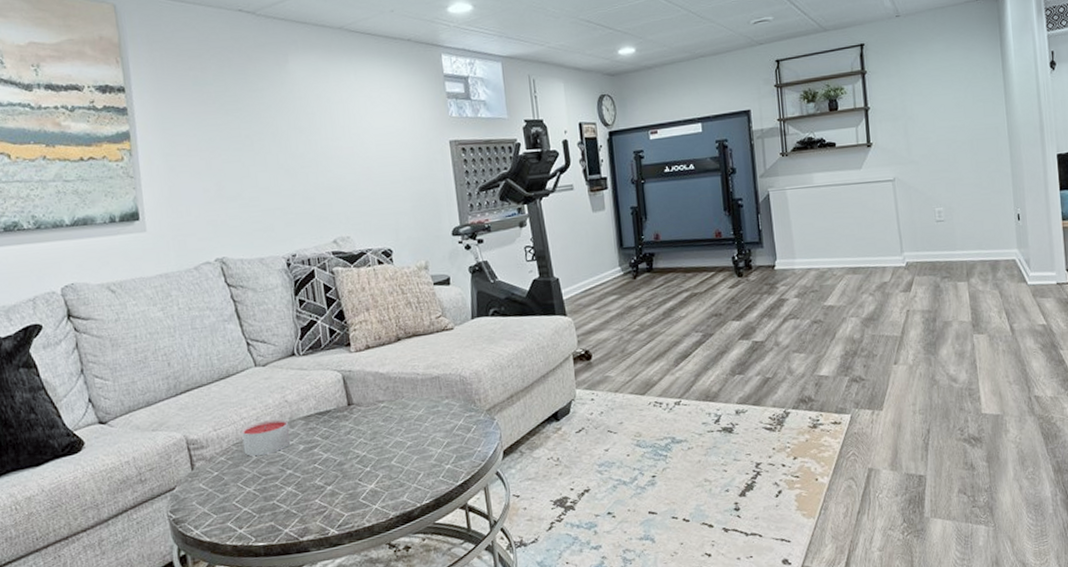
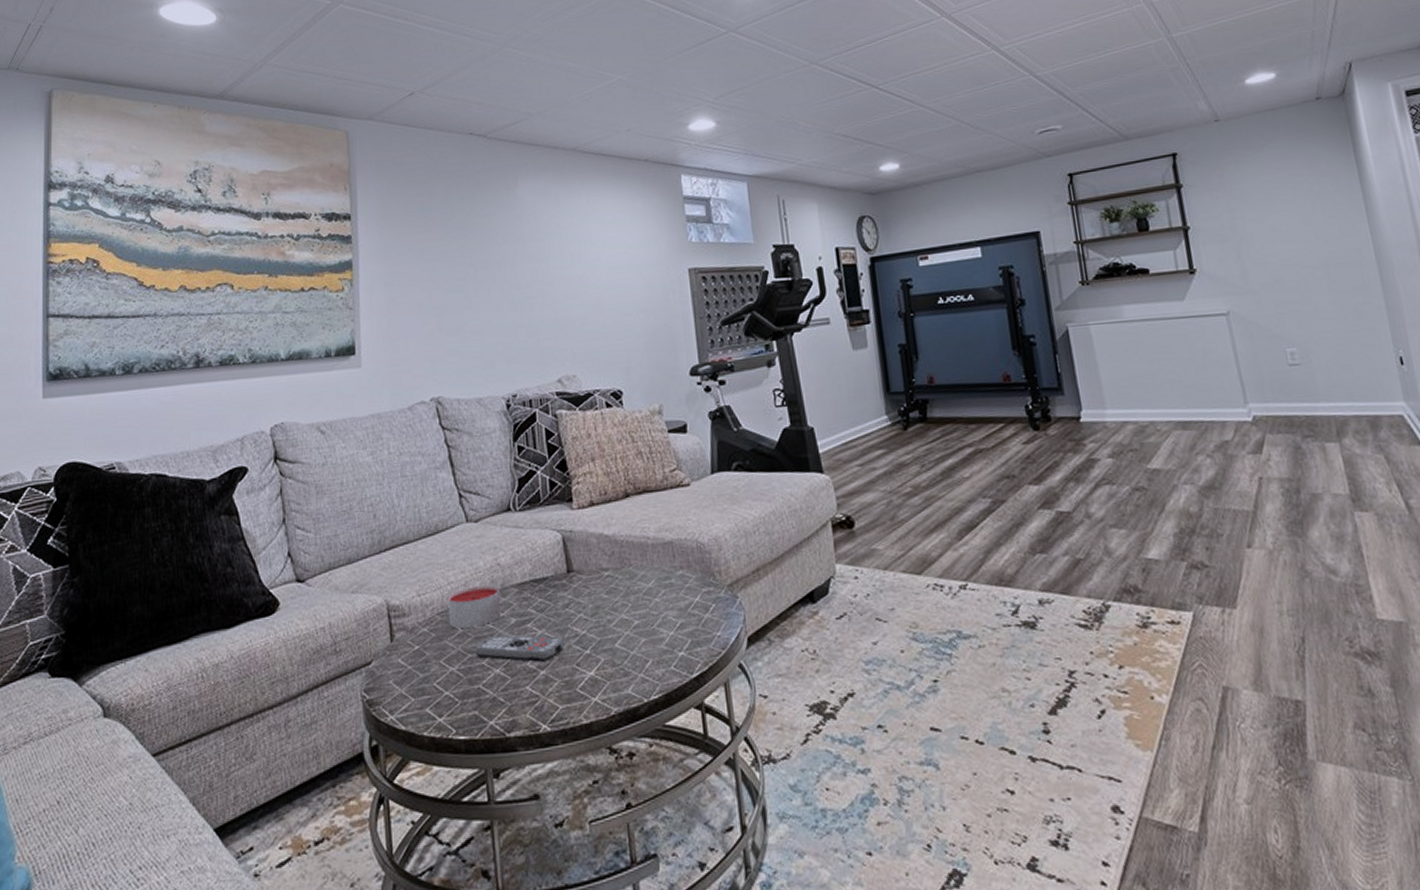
remote control: none [268,458,348,480] -> present [474,635,565,662]

